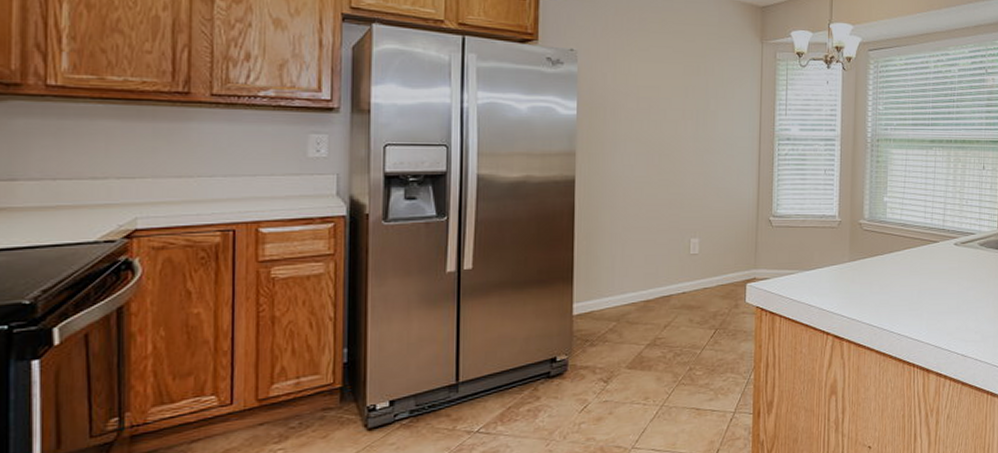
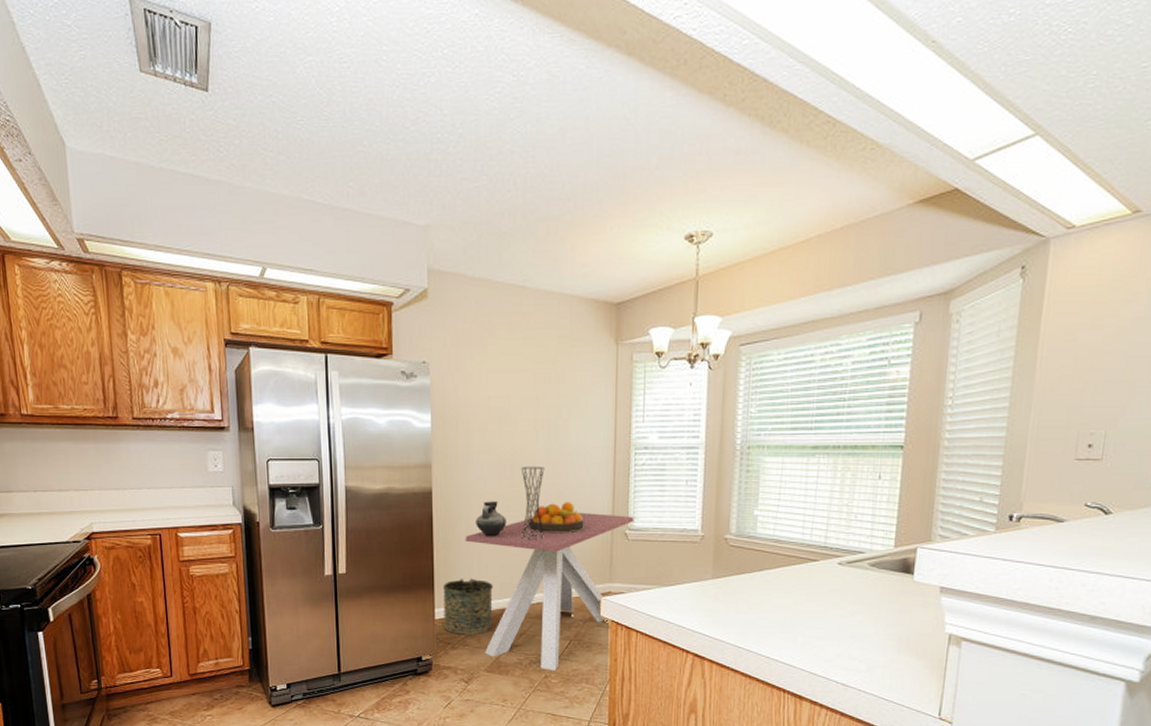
bucket: none [583,269,638,330] -> present [443,578,494,635]
dining table: none [608,200,778,362] -> present [465,512,634,671]
ceramic pitcher: none [621,190,653,226] -> present [476,501,506,537]
vase: none [668,155,693,229] -> present [521,466,545,541]
fruit bowl: none [674,190,730,220] -> present [527,502,584,533]

